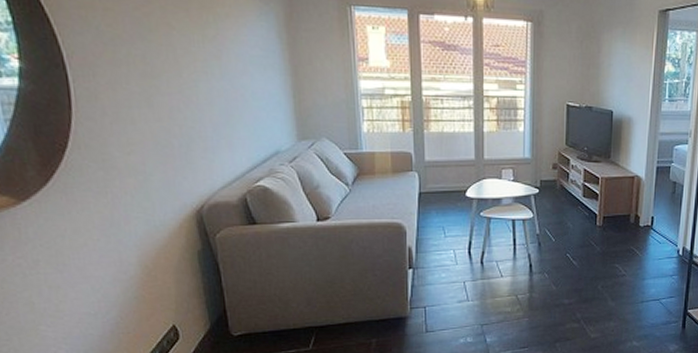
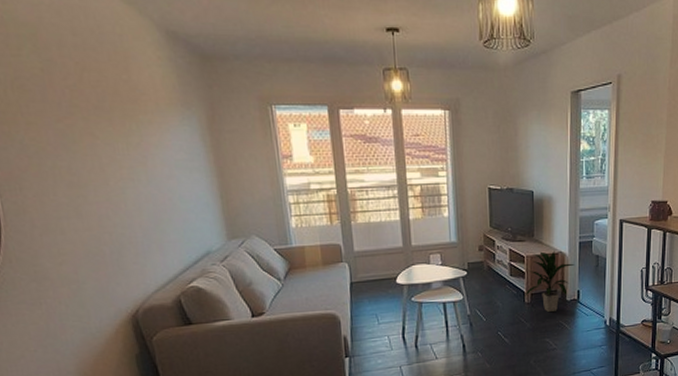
indoor plant: none [595,174,651,236] -> present [523,251,575,312]

